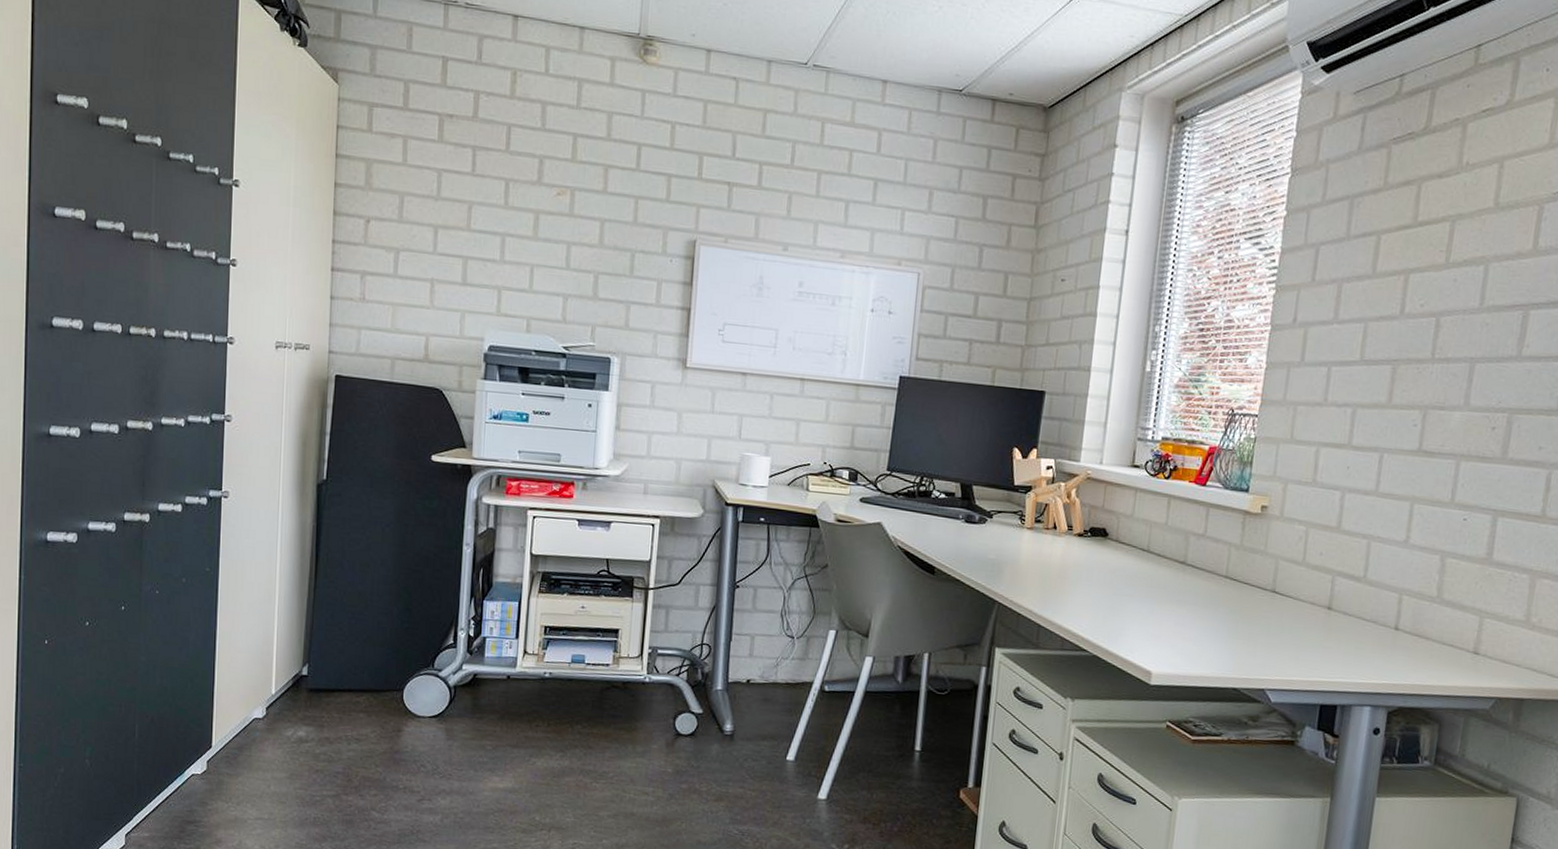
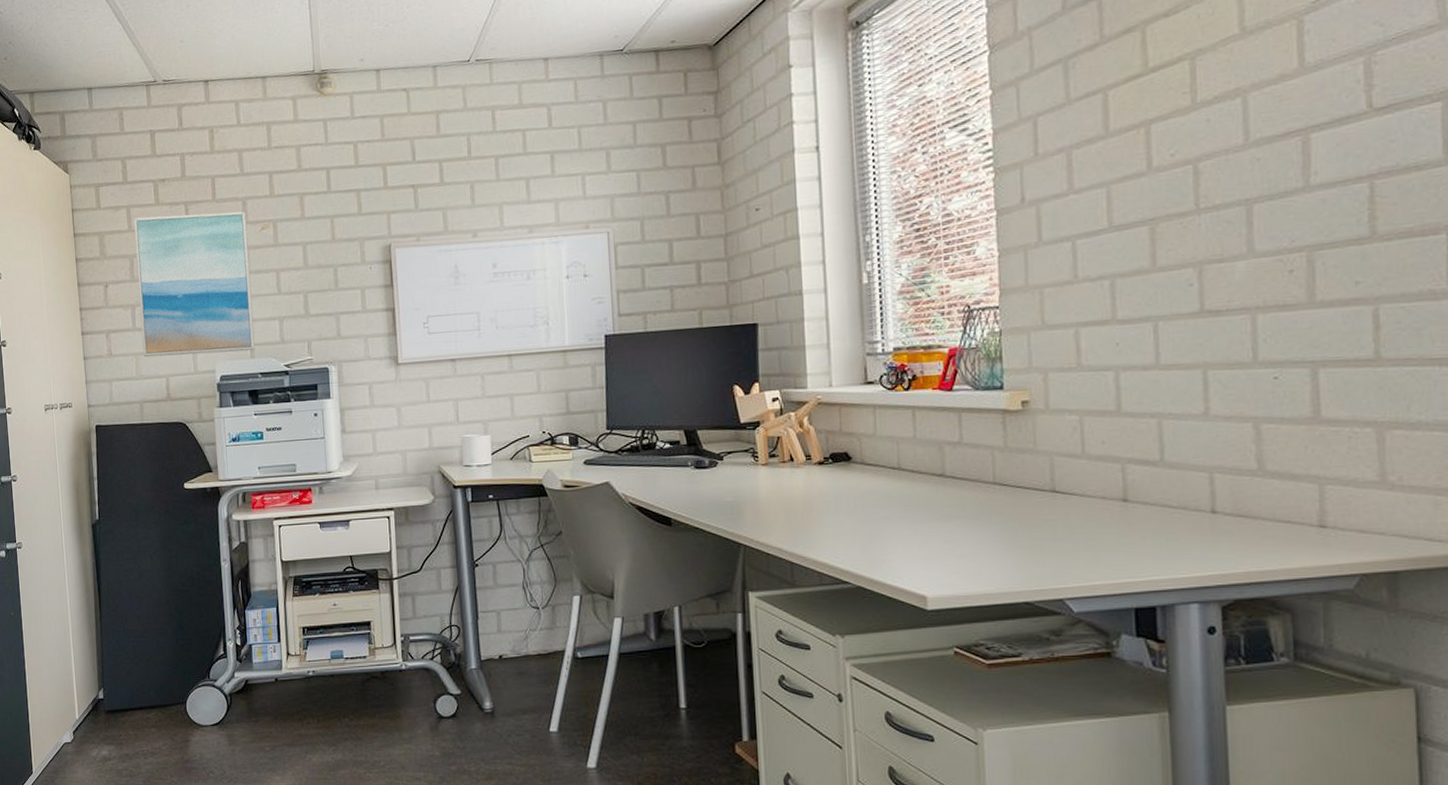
wall art: none [403,151,542,325] -> present [134,211,255,358]

